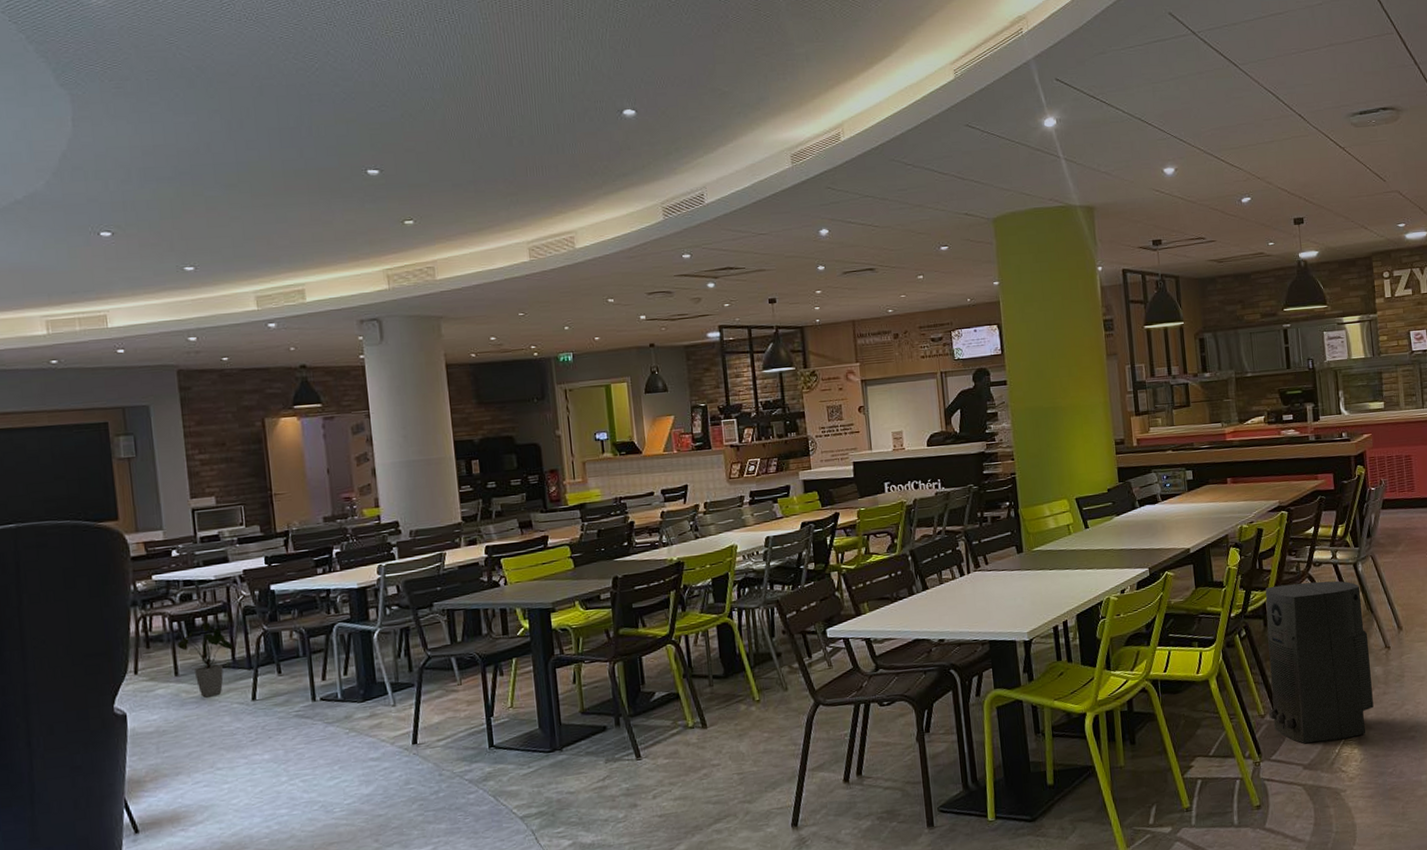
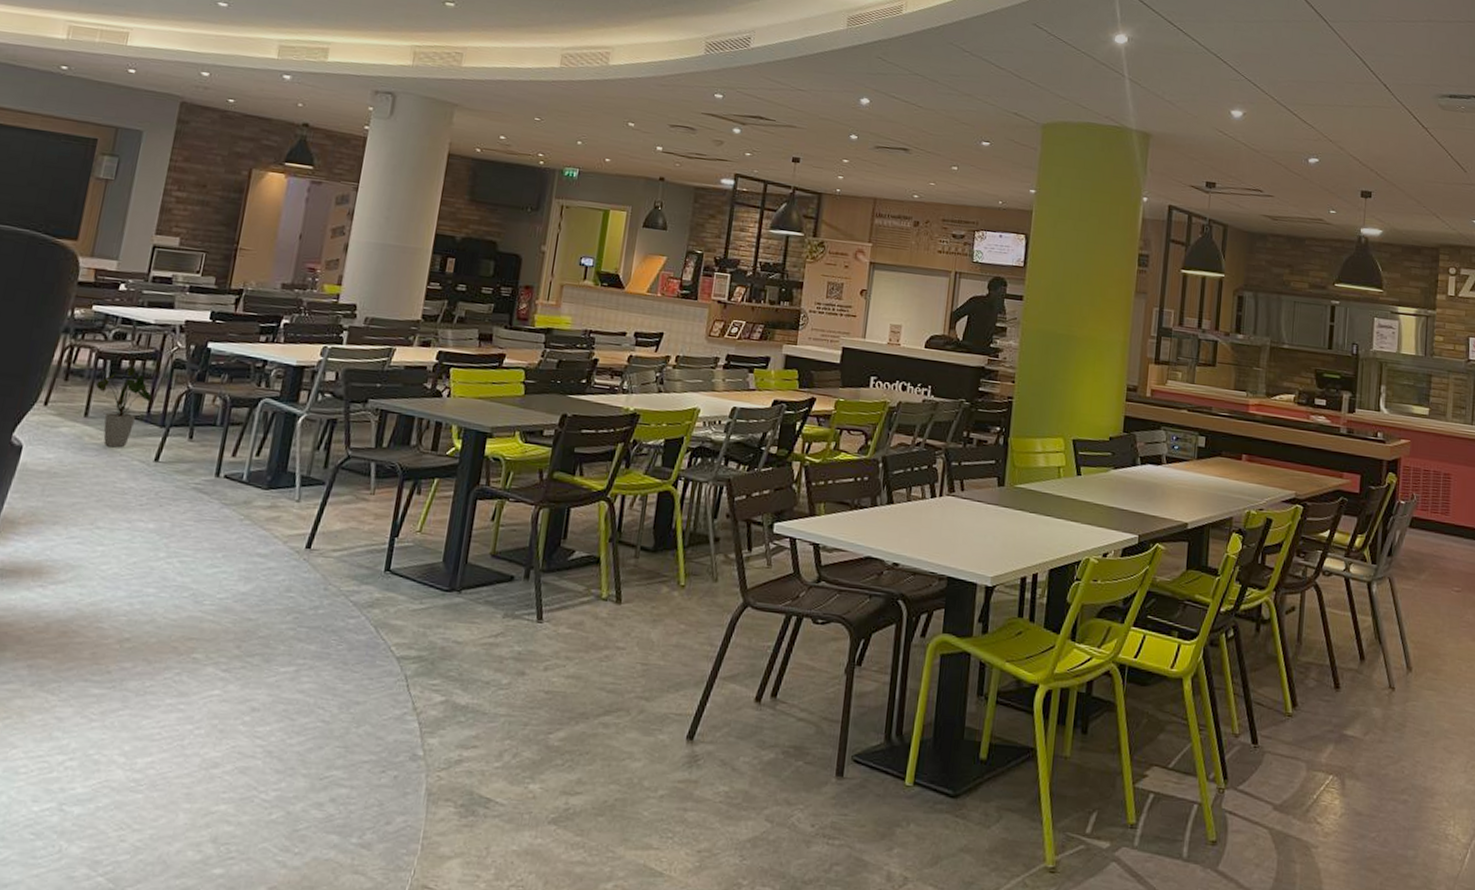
air purifier: present [1265,580,1374,743] -> none [1243,587,1372,785]

